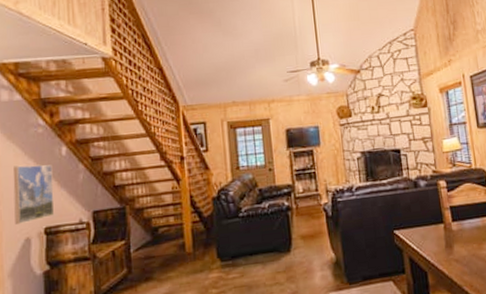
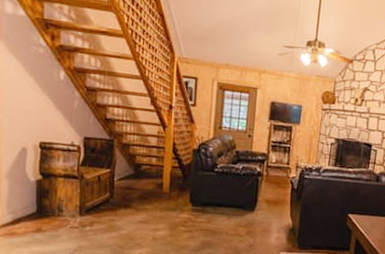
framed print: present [13,164,55,224] -> none [13,79,50,134]

